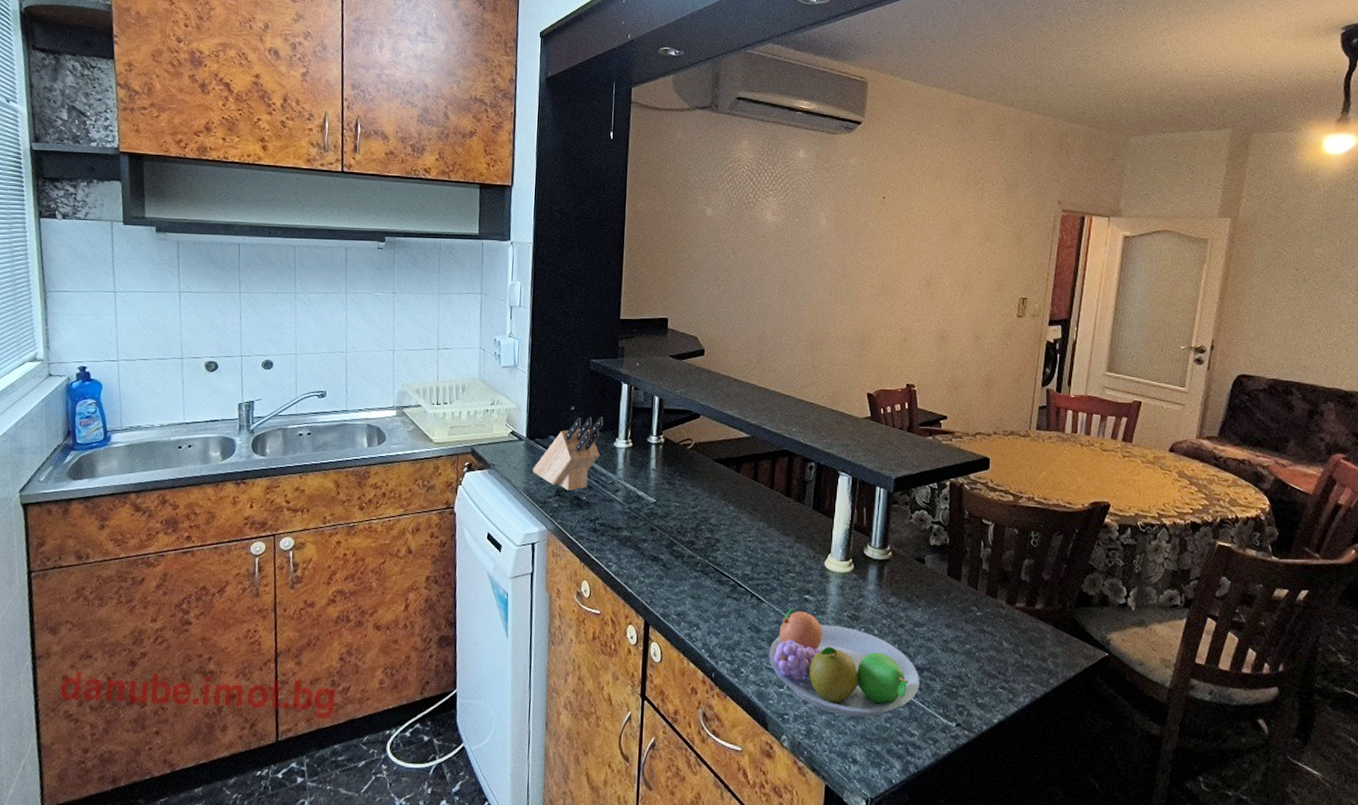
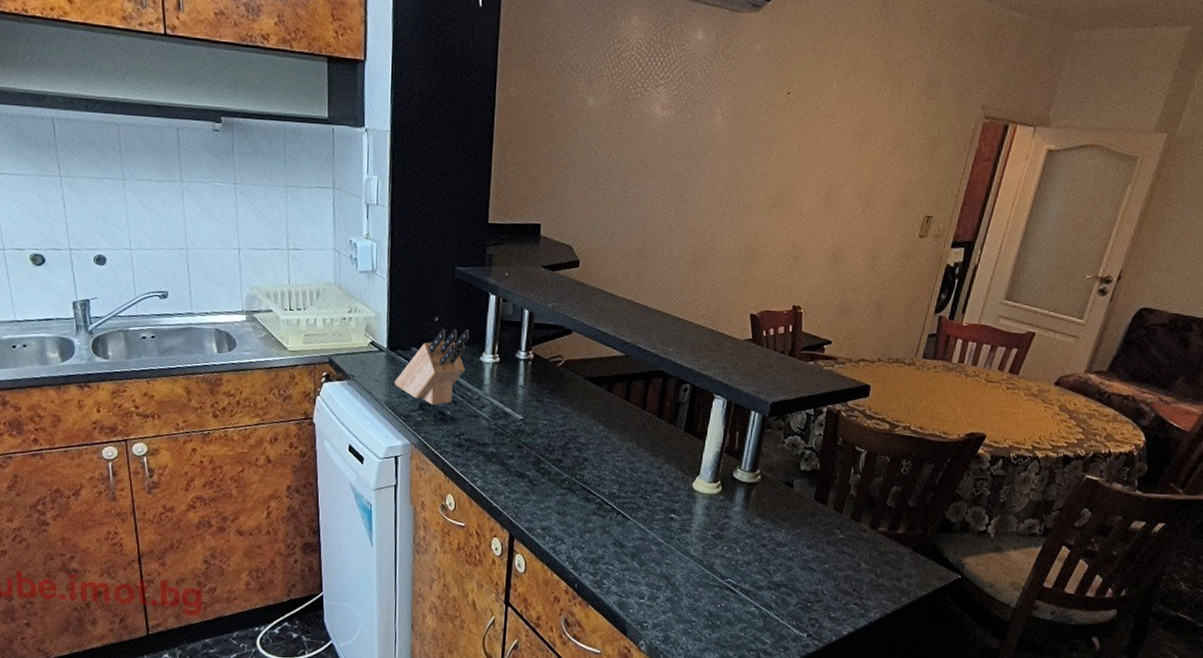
fruit bowl: present [769,607,919,717] -> none [631,525,777,627]

